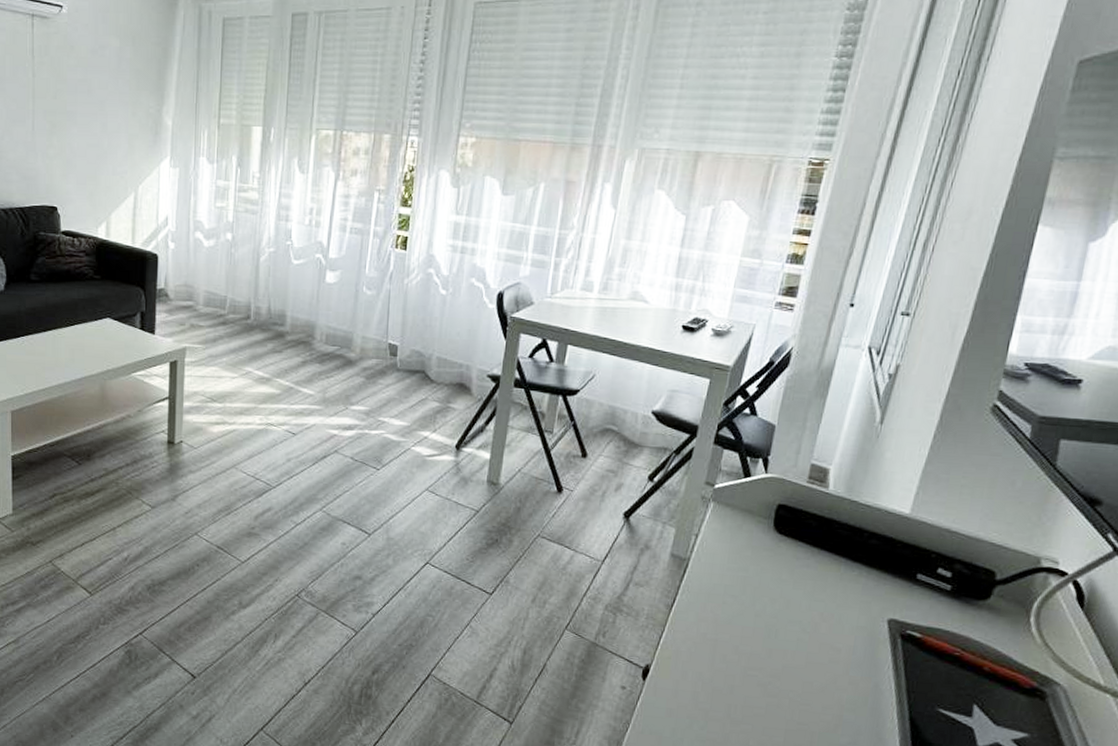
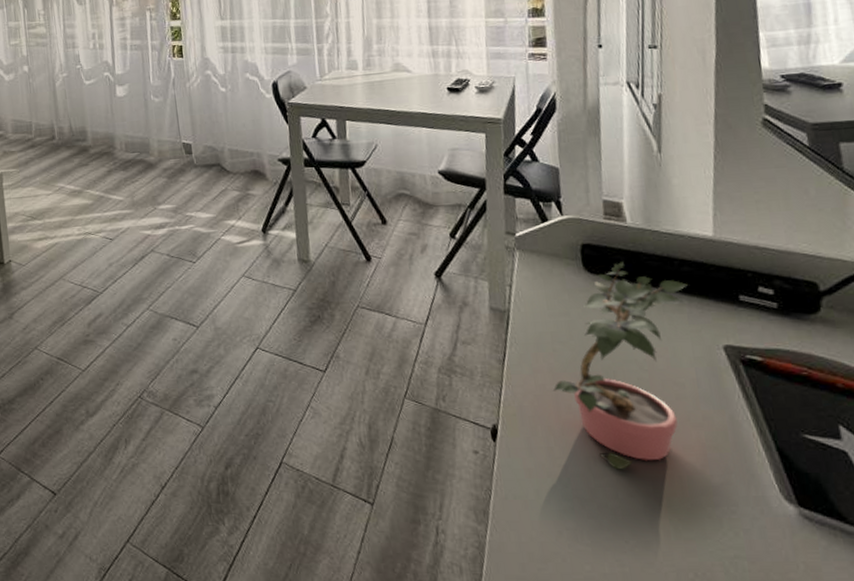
potted plant: none [713,526,871,720] -> present [554,262,687,470]

